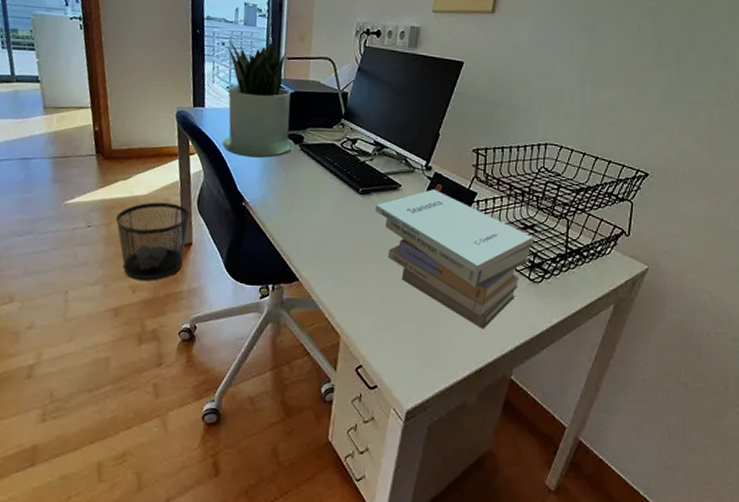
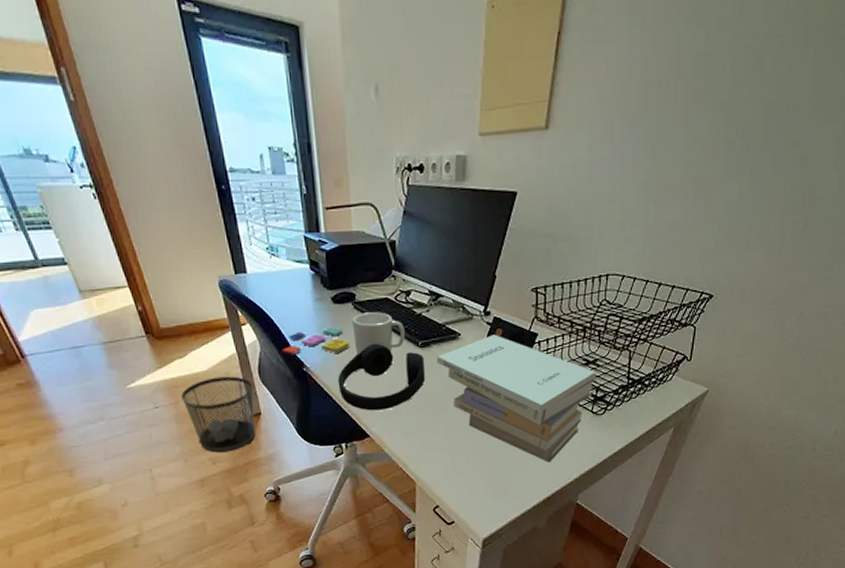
planter: present [222,40,295,158] -> none [258,192,347,322]
books: none [224,165,292,191] -> present [281,327,350,357]
headphones: none [274,185,364,254] -> present [337,343,426,411]
mug: none [296,155,348,196] -> present [352,312,406,355]

